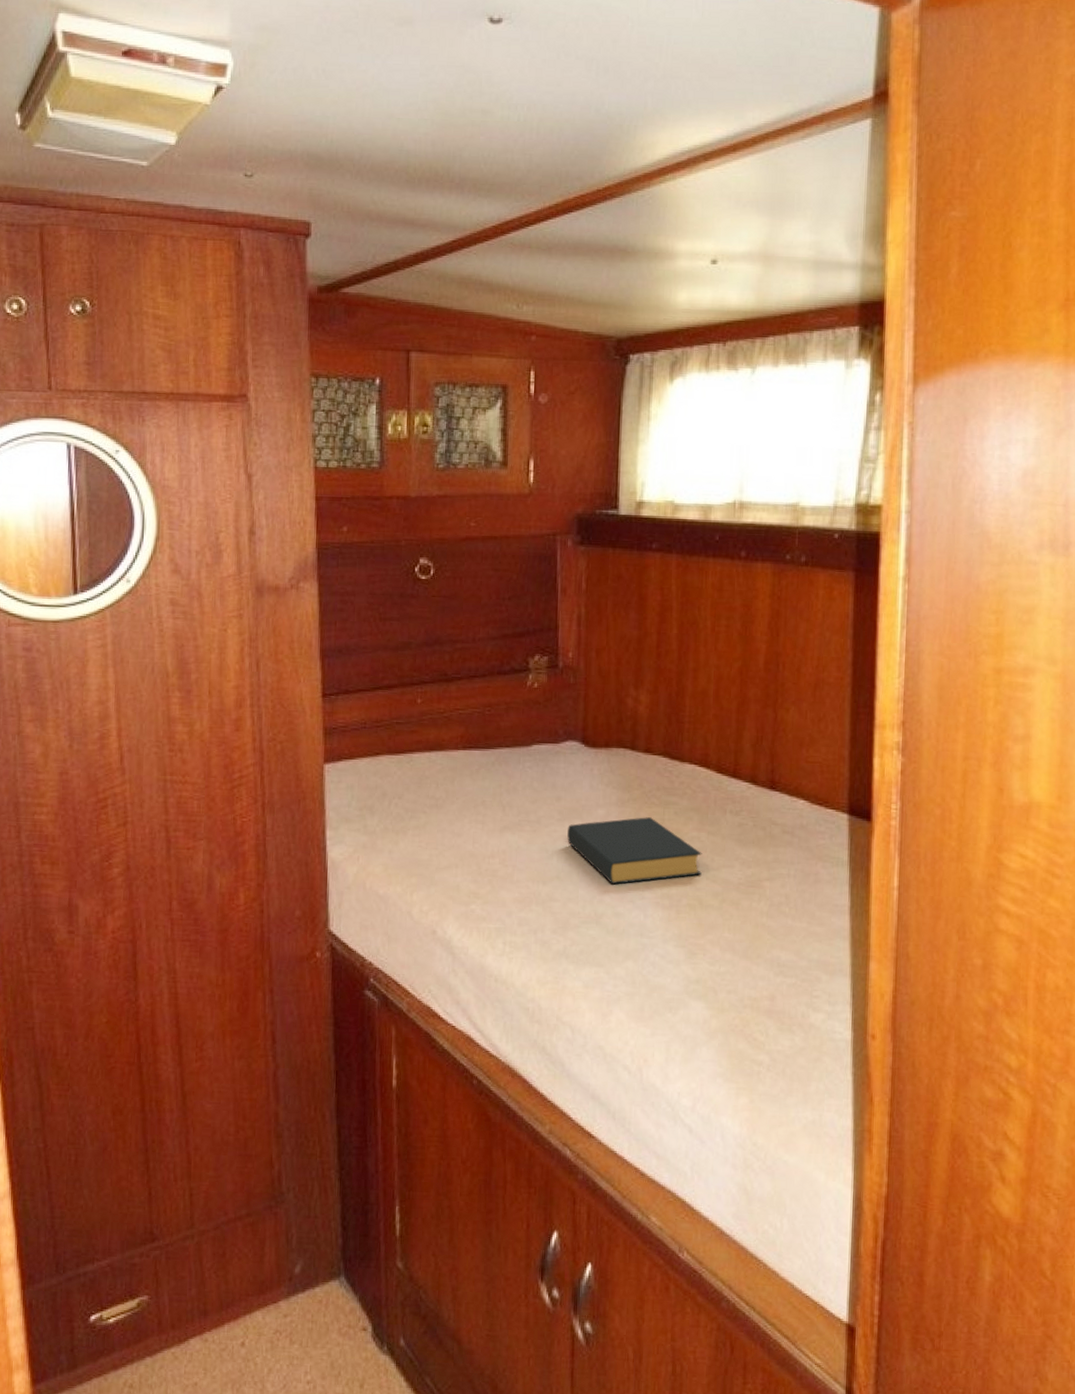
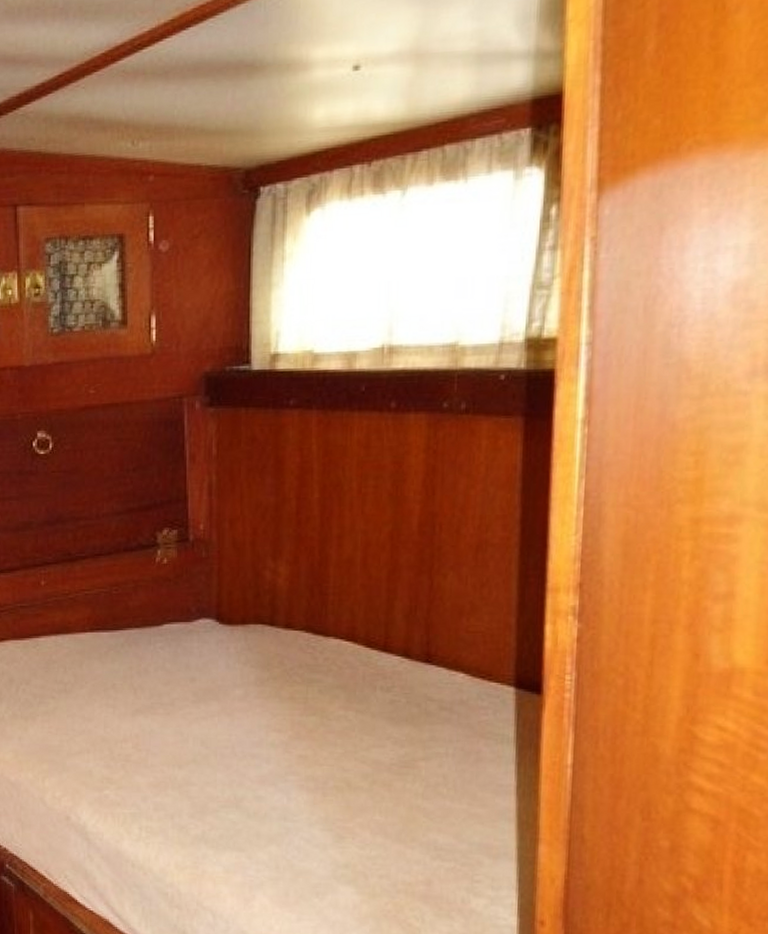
hardback book: present [567,817,702,885] -> none [203,696,350,767]

